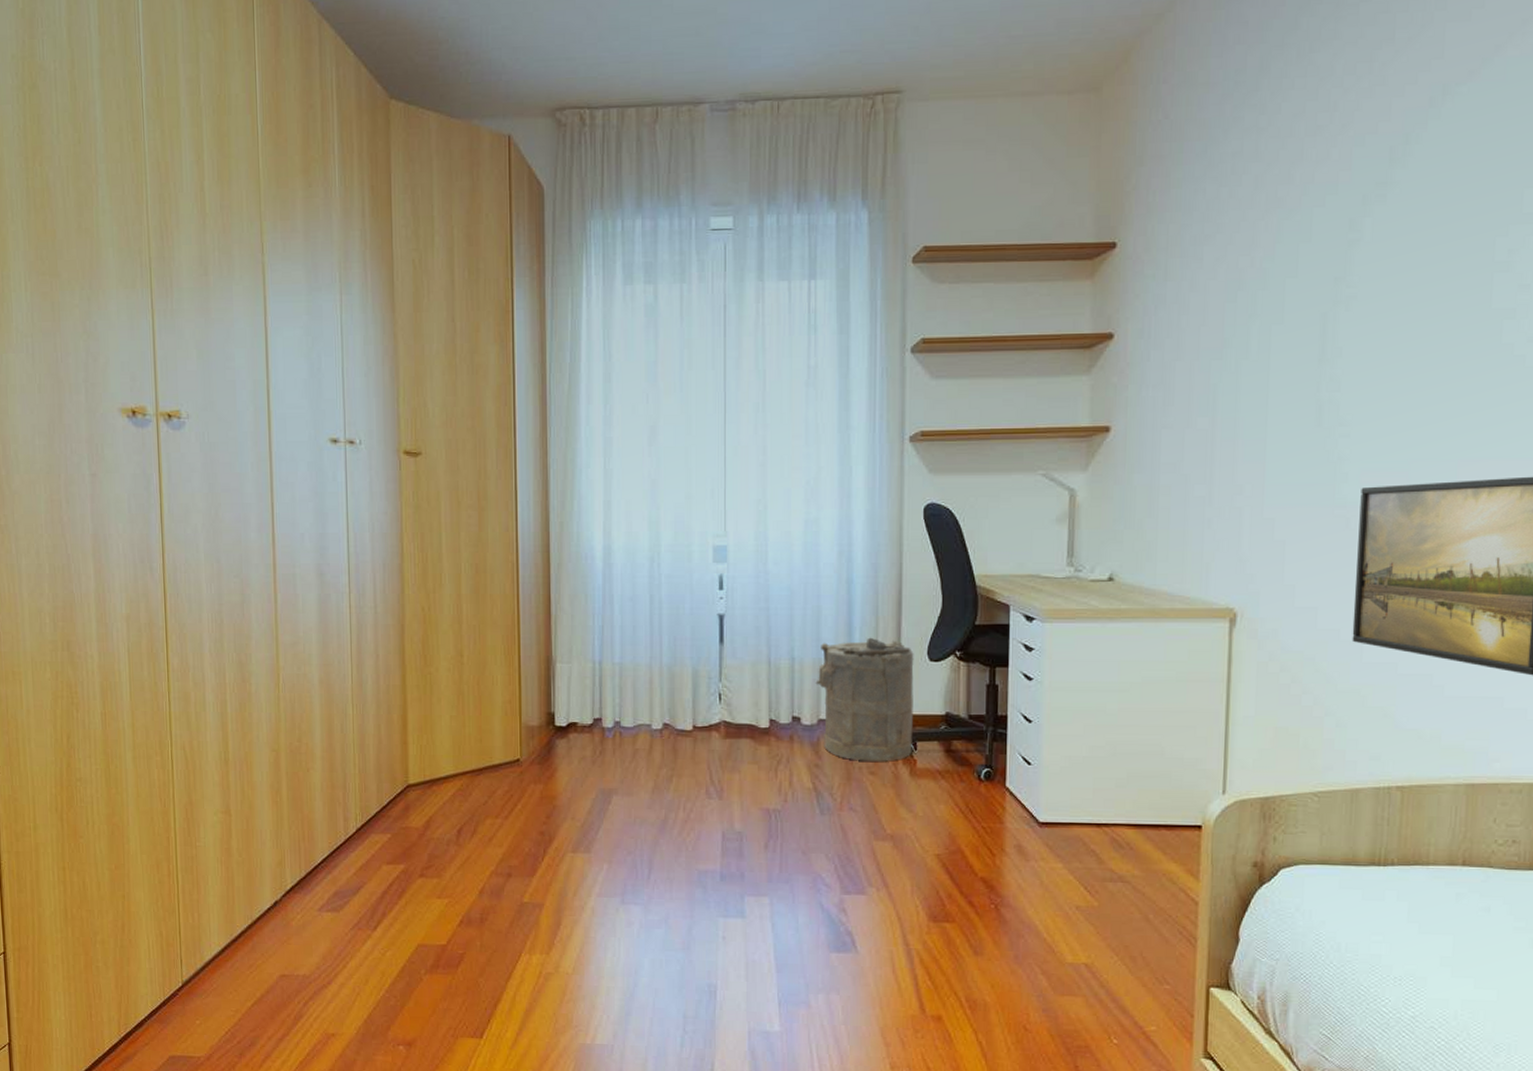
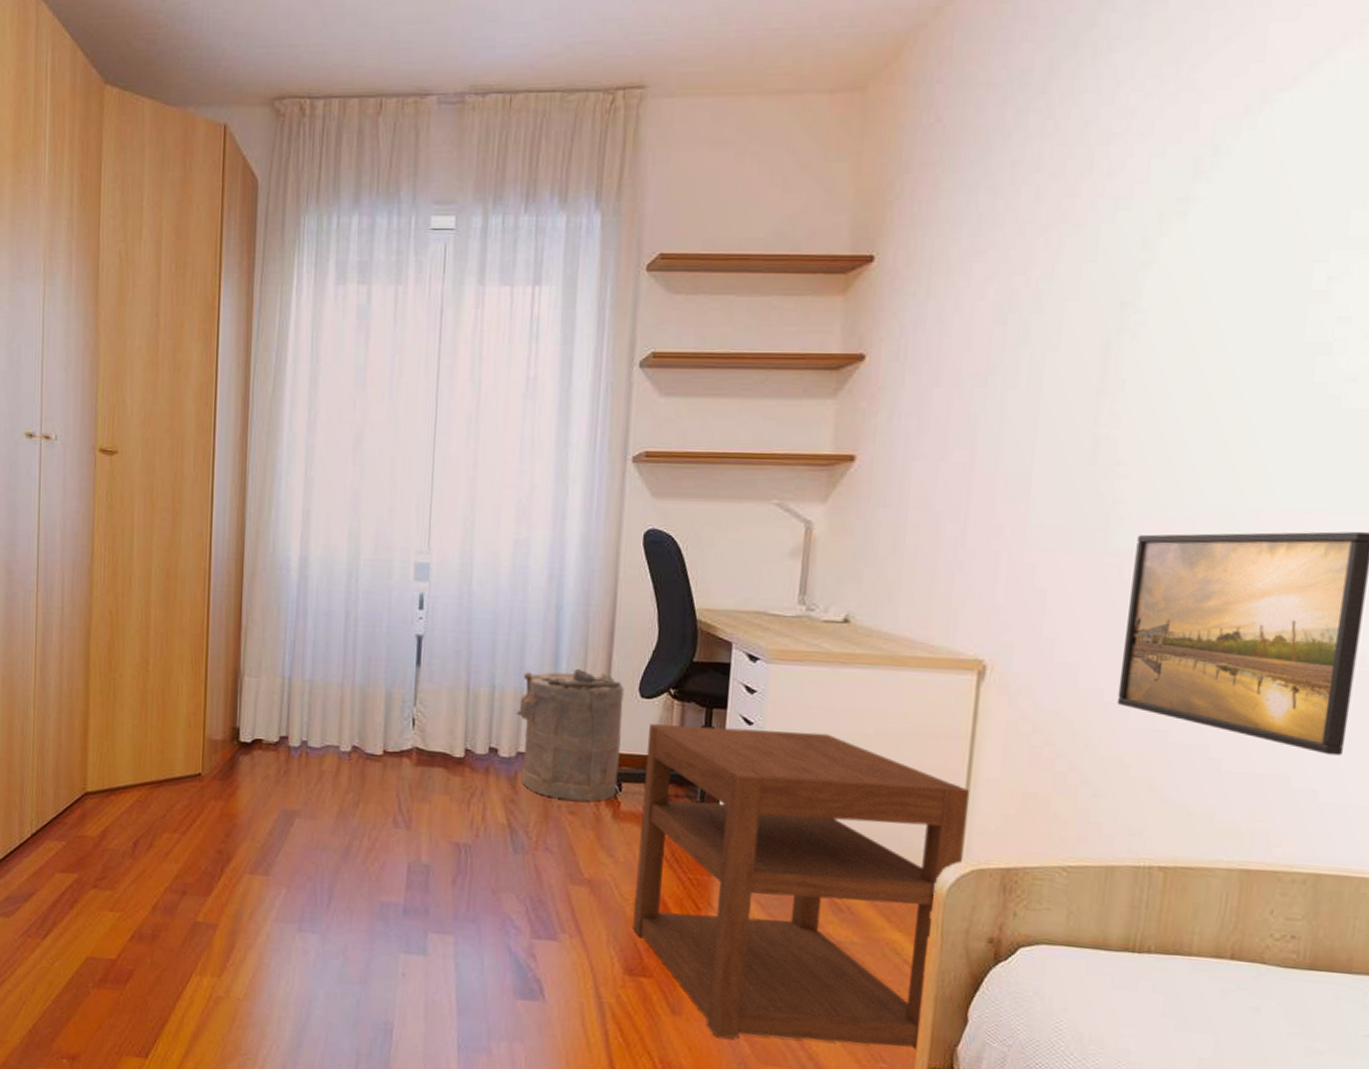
nightstand: none [934,684,1228,974] -> present [633,724,969,1051]

